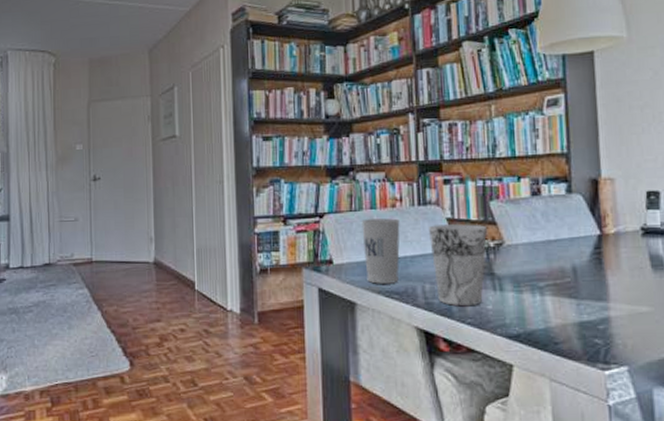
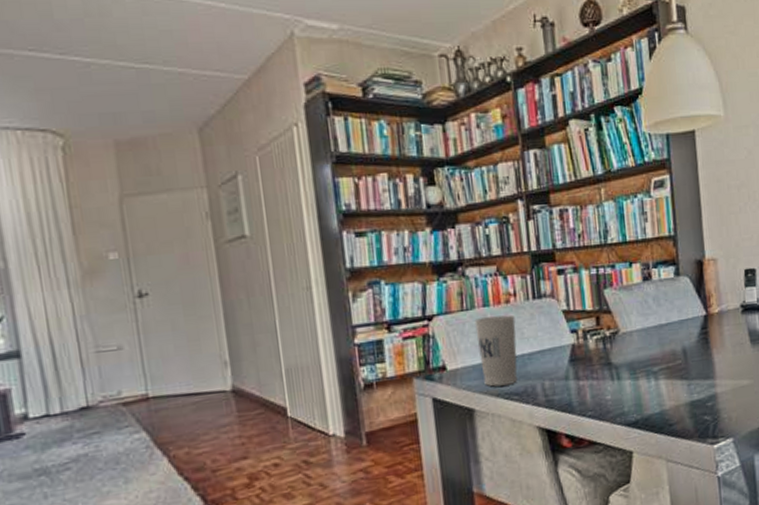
cup: present [429,223,487,306] -> none [545,313,603,400]

